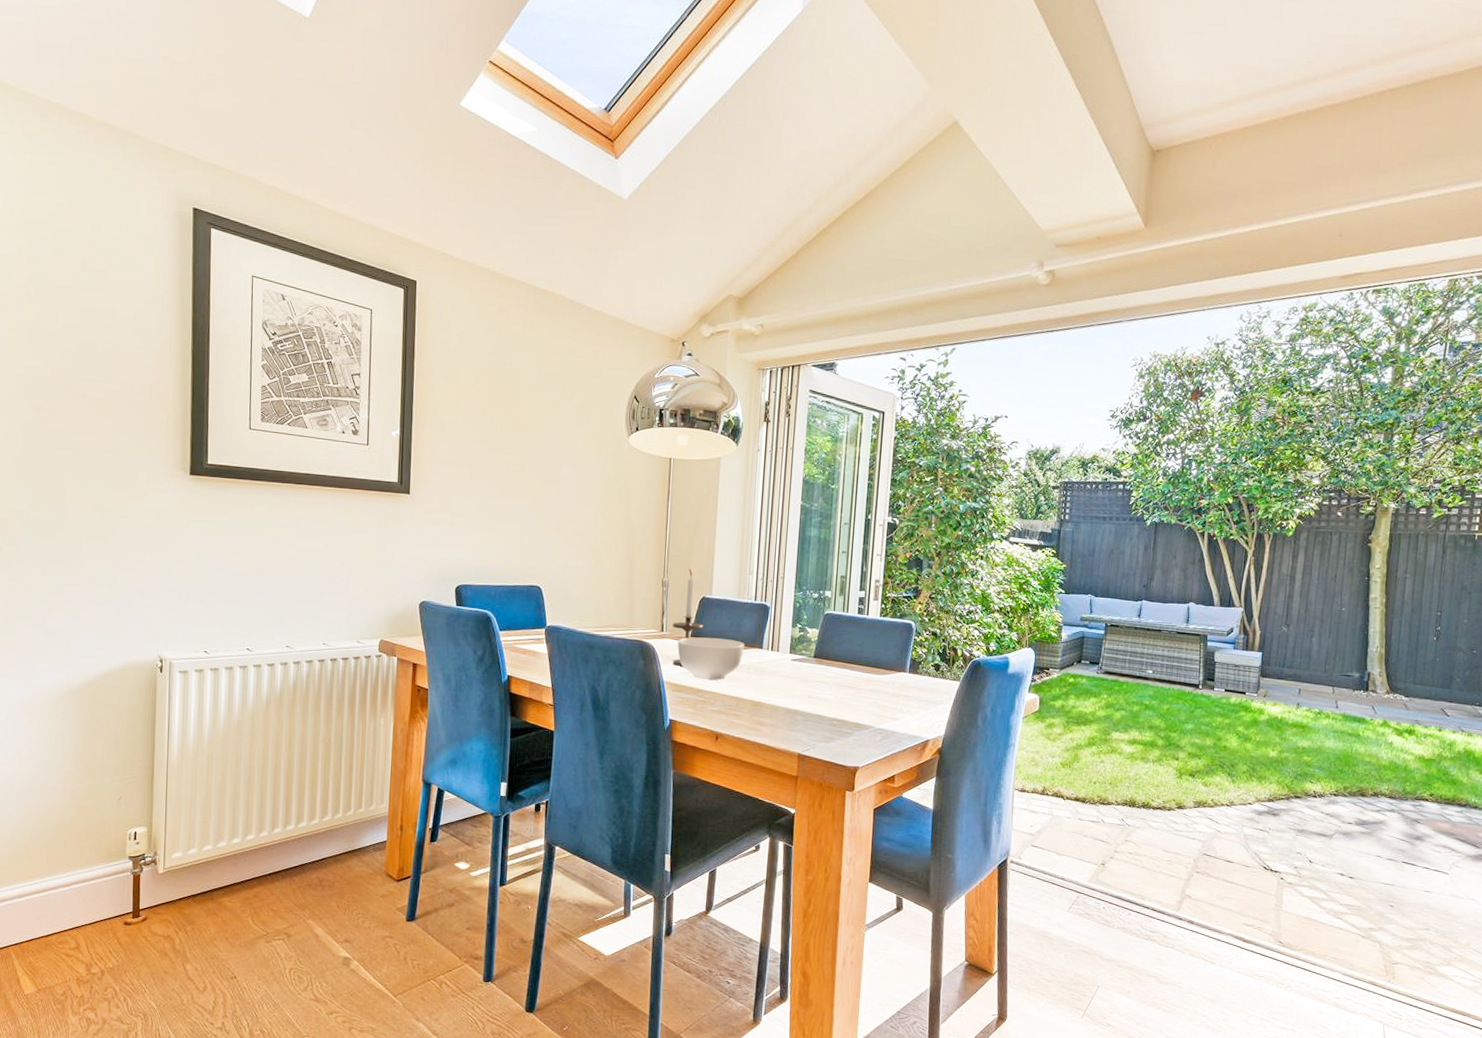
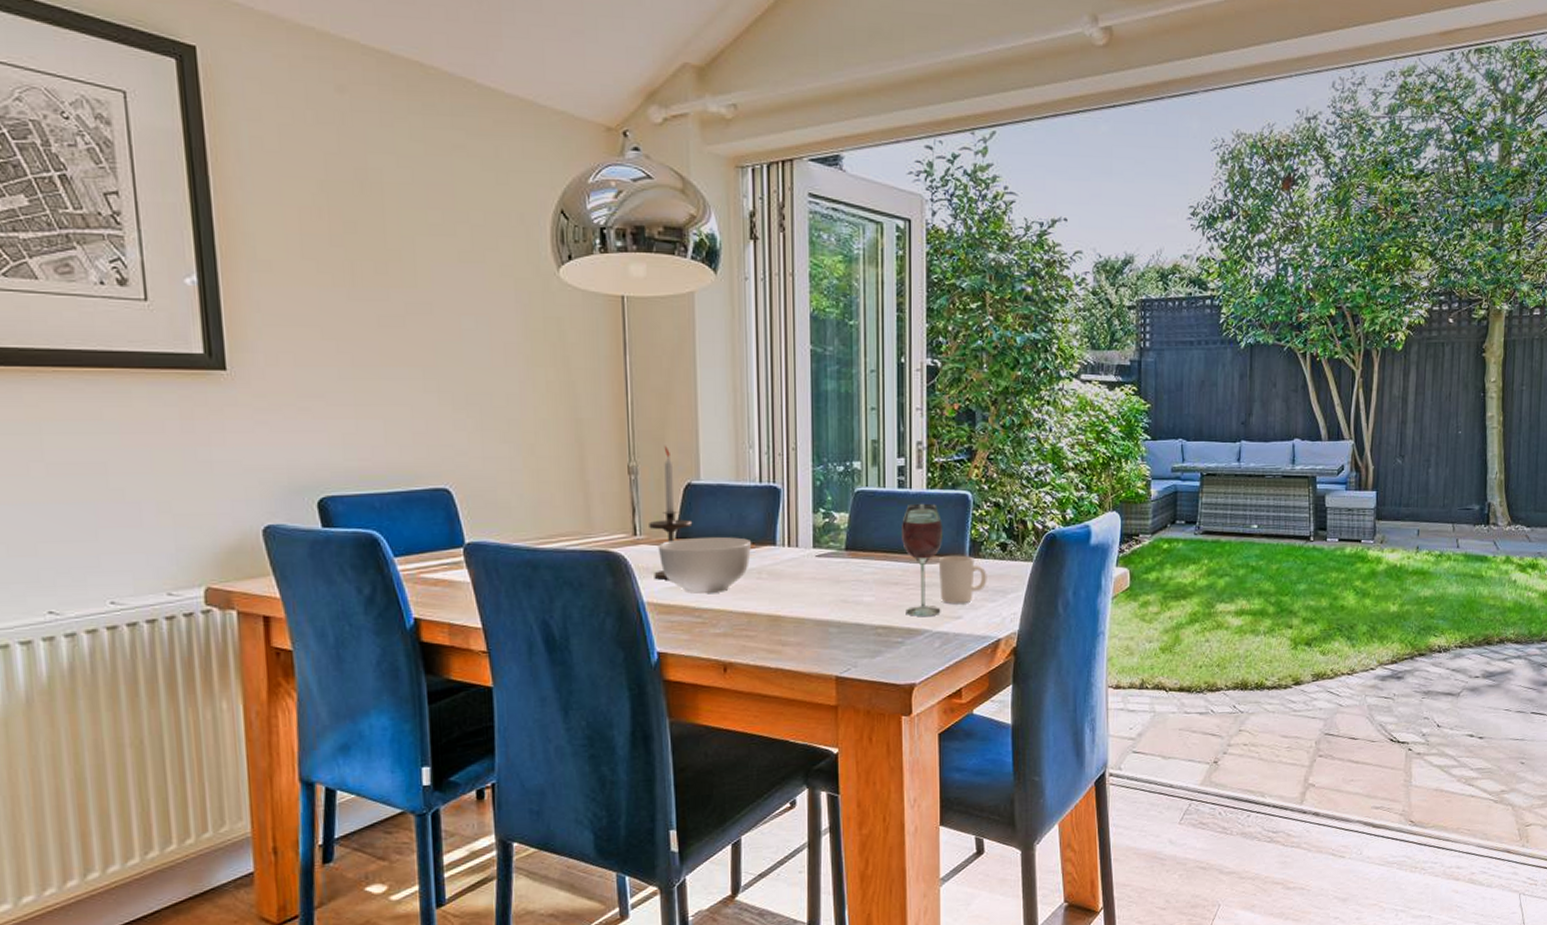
wineglass: none [856,627,891,715] -> present [902,503,943,616]
mug: none [884,669,922,709] -> present [938,555,987,605]

